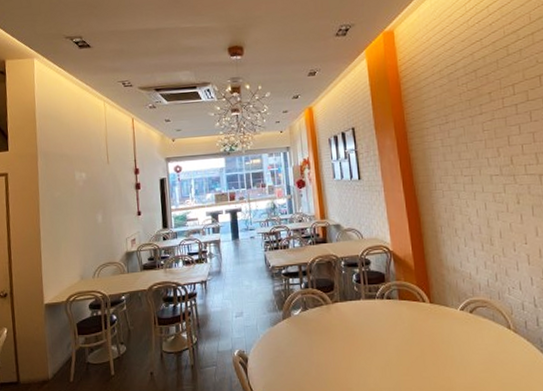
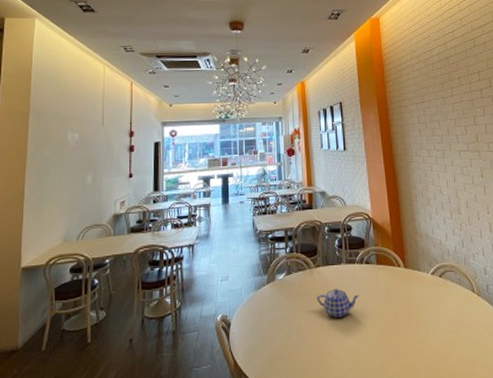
teapot: none [335,324,381,354] -> present [317,288,359,318]

